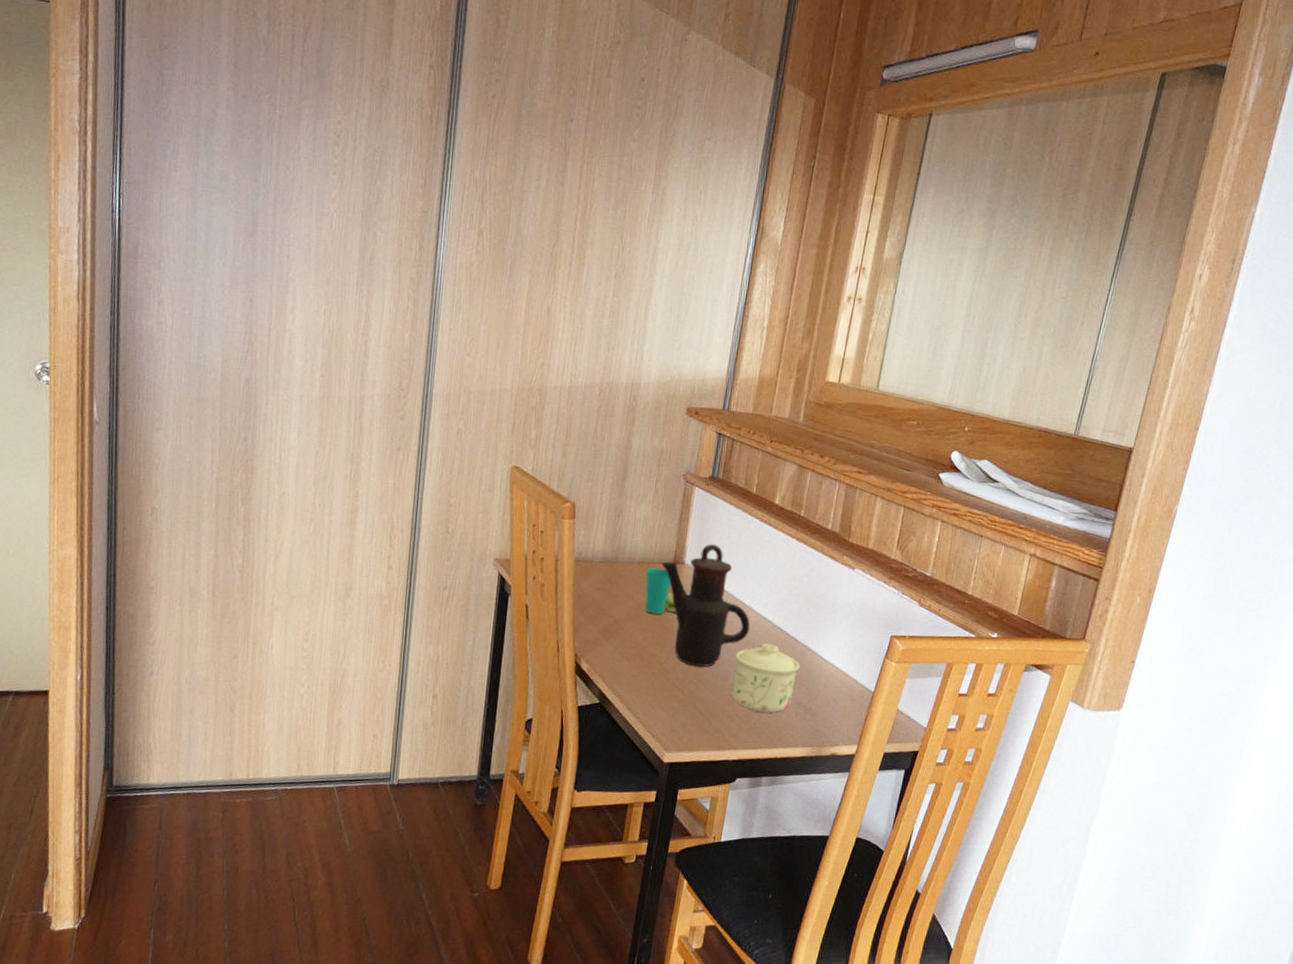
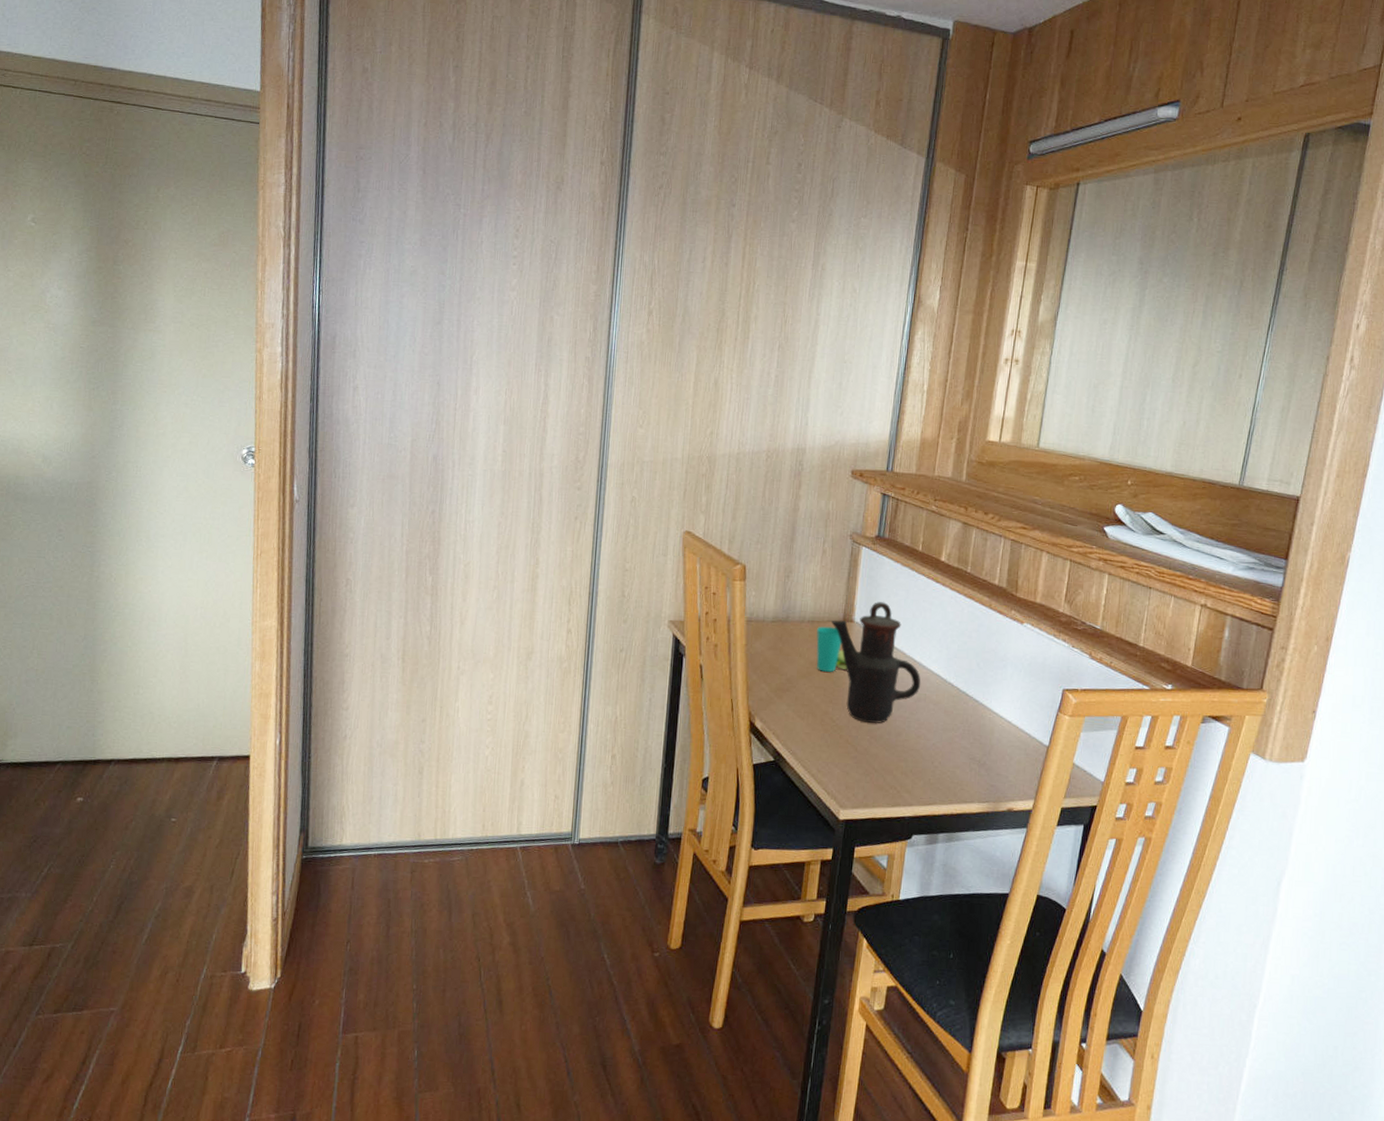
sugar bowl: present [732,643,800,713] -> none [905,699,973,769]

